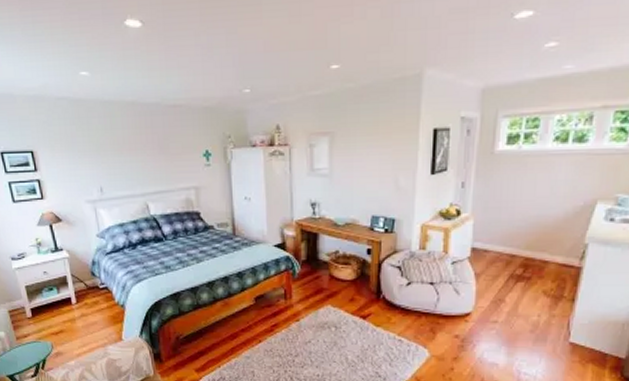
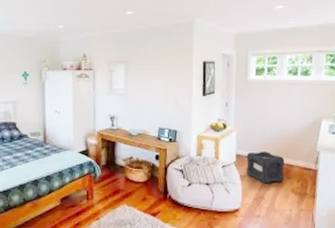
speaker: none [484,244,538,284] -> present [246,151,285,184]

